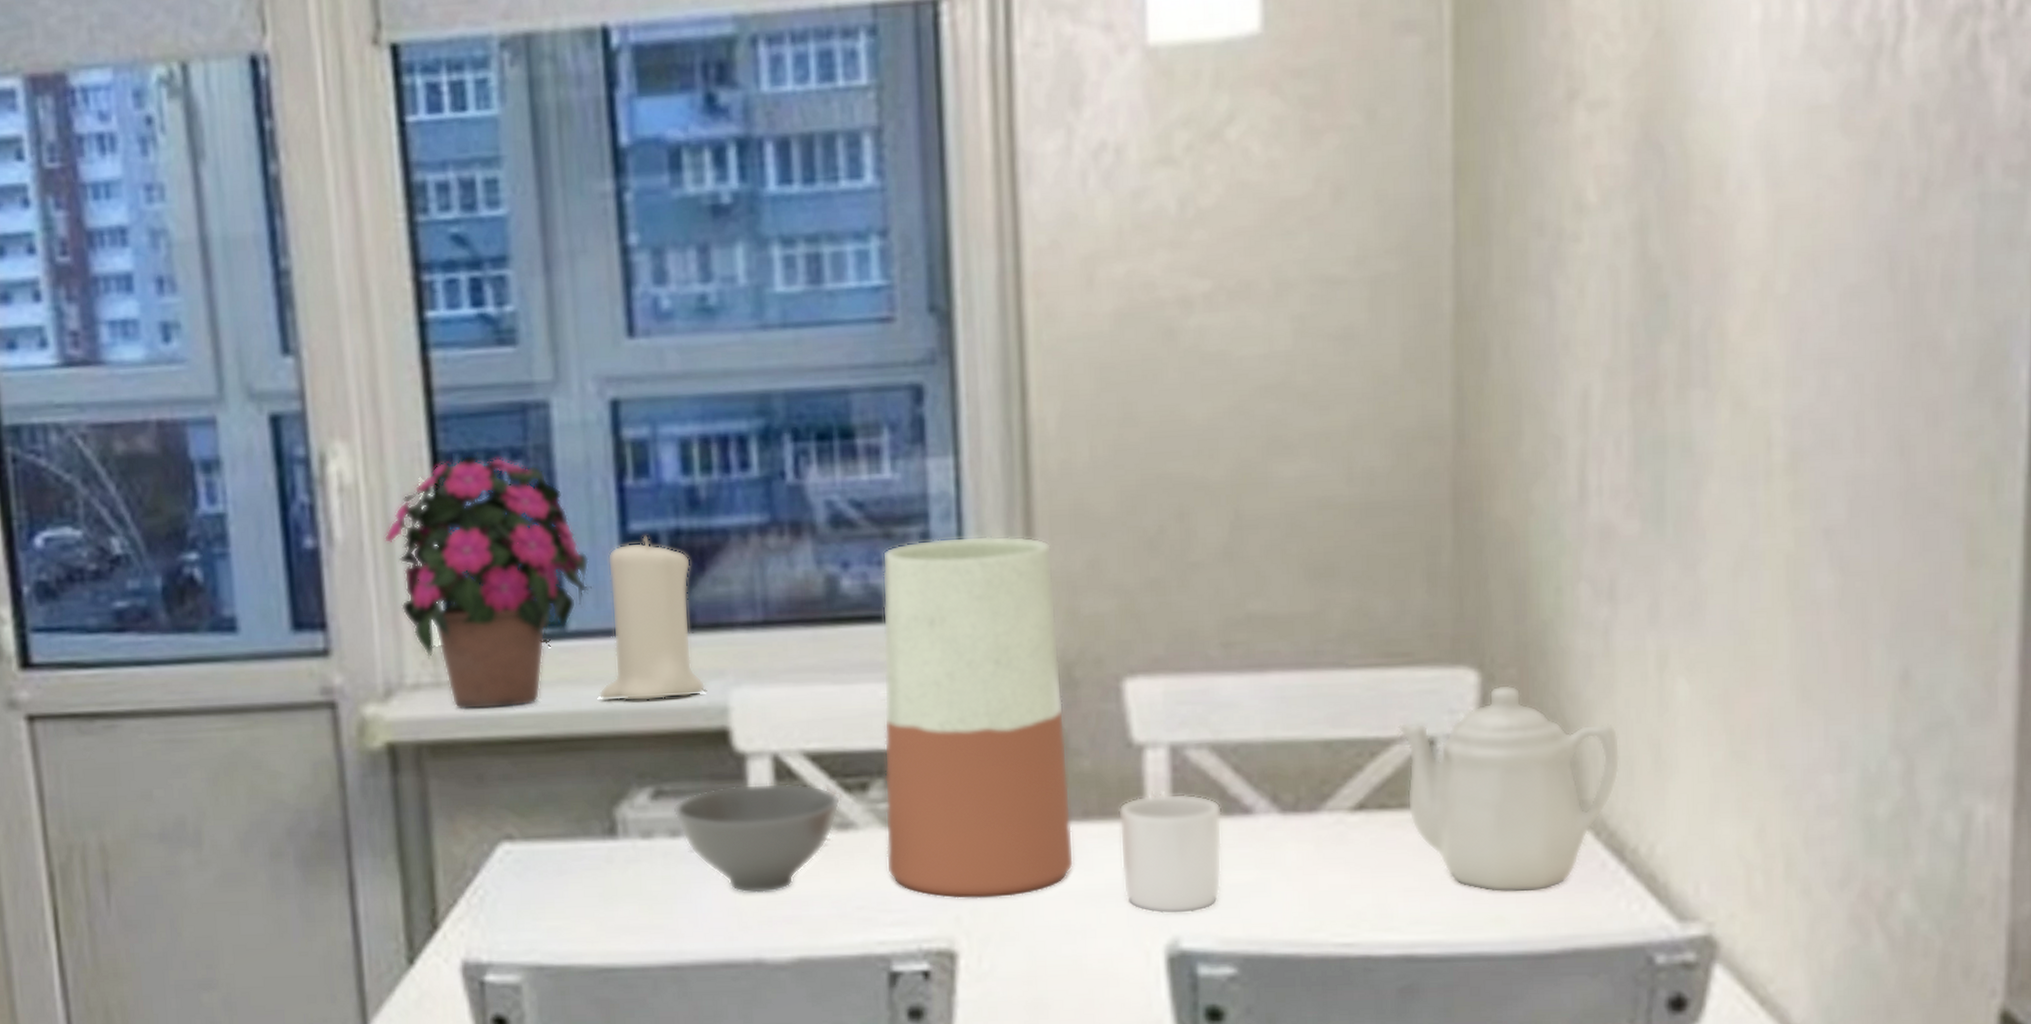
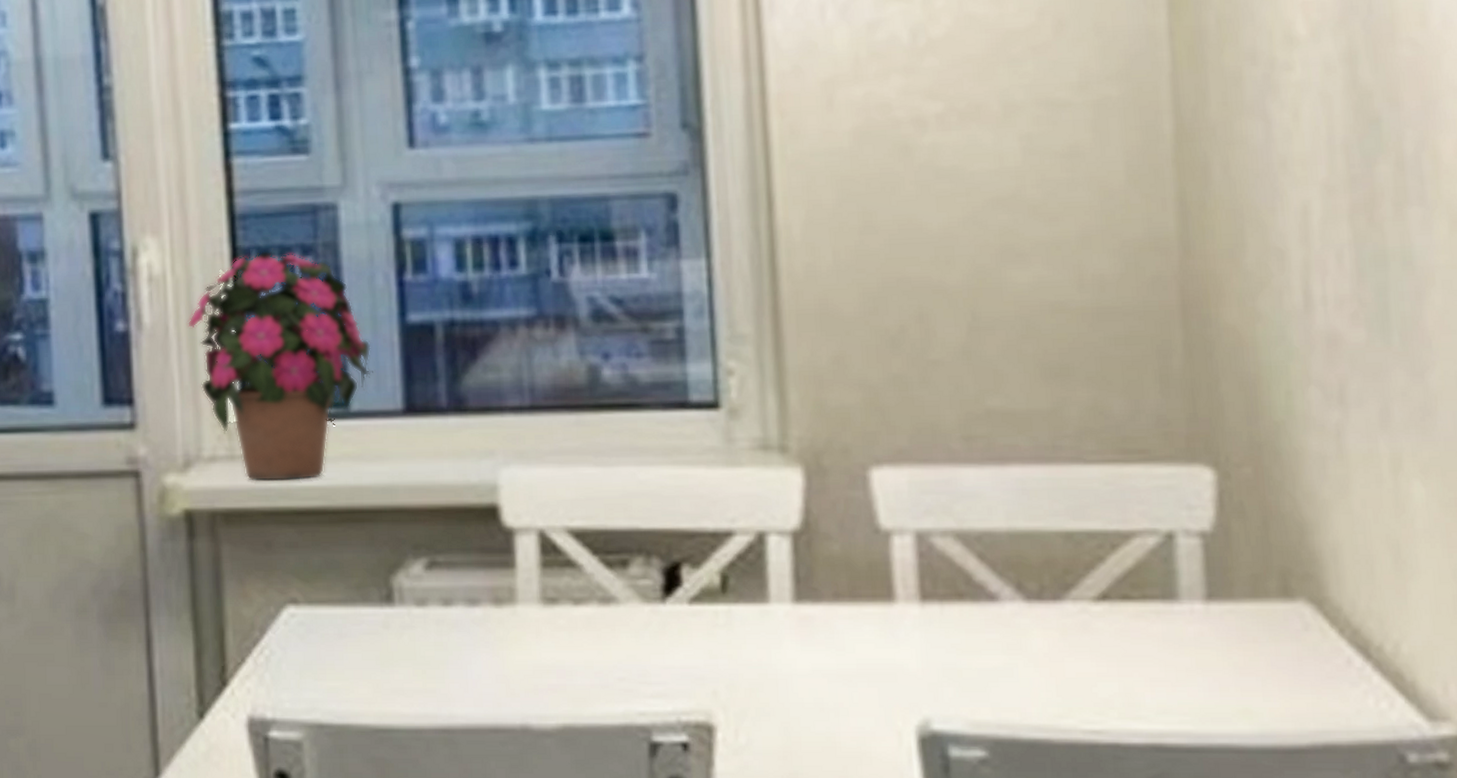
candle: present [599,535,706,702] -> none [379,325,477,478]
bowl: present [673,783,841,893] -> none [446,557,603,661]
vase: present [882,535,1074,900] -> none [640,331,826,675]
mug: present [1117,793,1223,915] -> none [867,579,970,696]
teapot: present [1398,684,1620,893] -> none [1138,482,1361,686]

